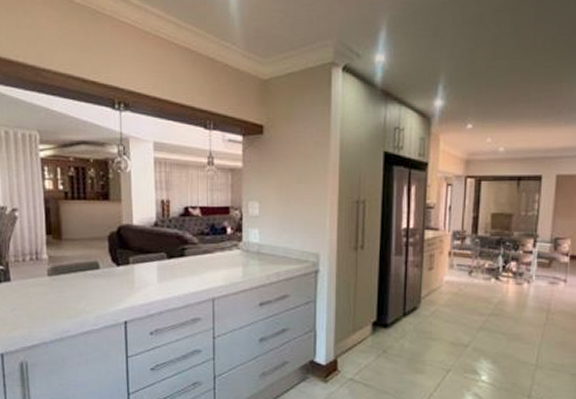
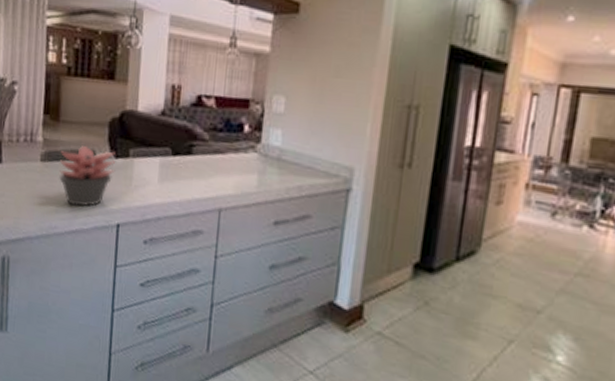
succulent plant: none [66,258,118,311] -> present [59,145,116,207]

